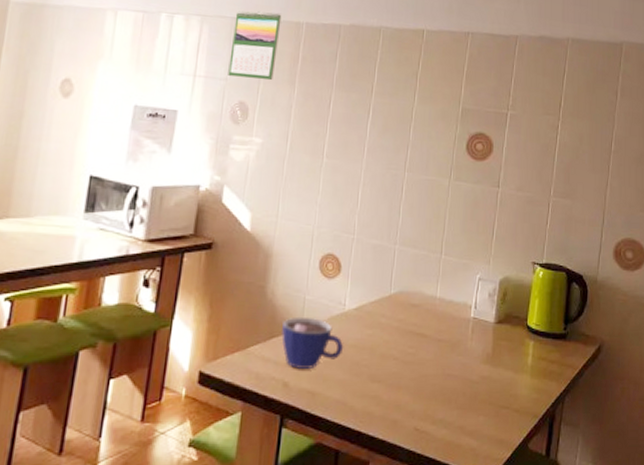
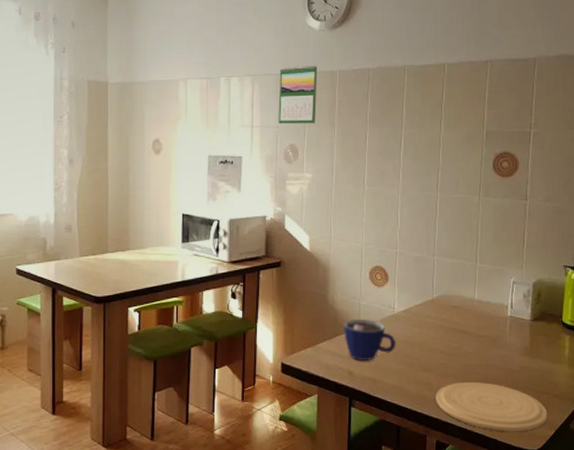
plate: none [384,395,506,454] -> present [436,382,548,431]

